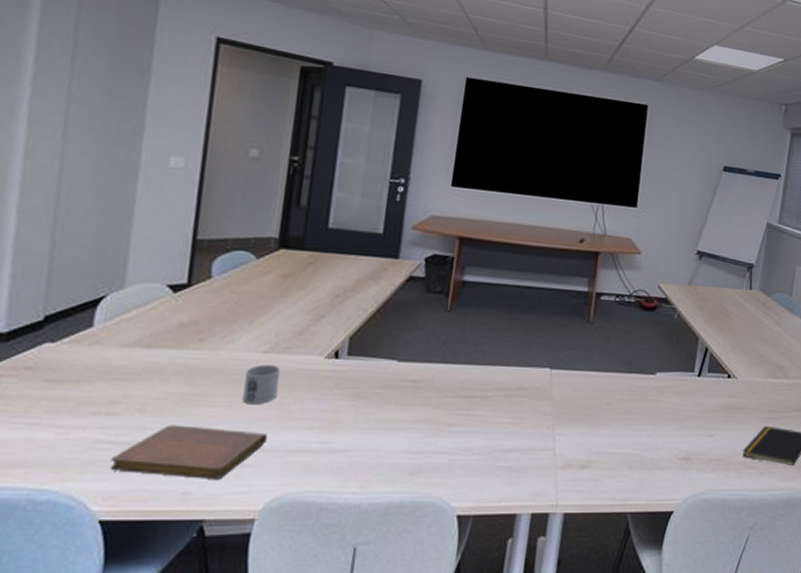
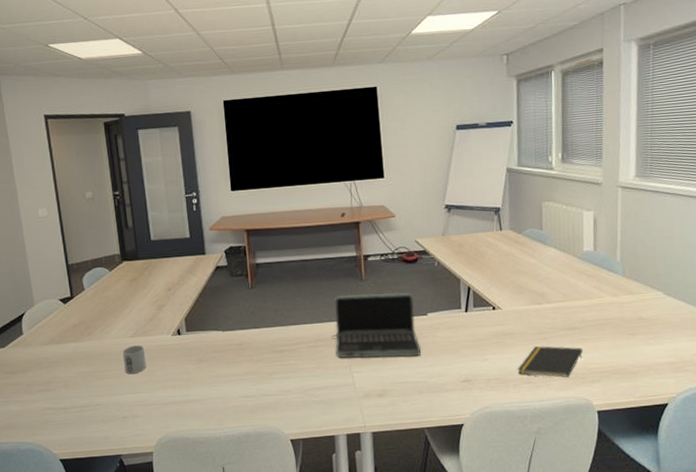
notebook: present [110,424,267,479] -> none [56,393,147,428]
laptop: none [537,336,644,423] -> present [331,292,421,358]

